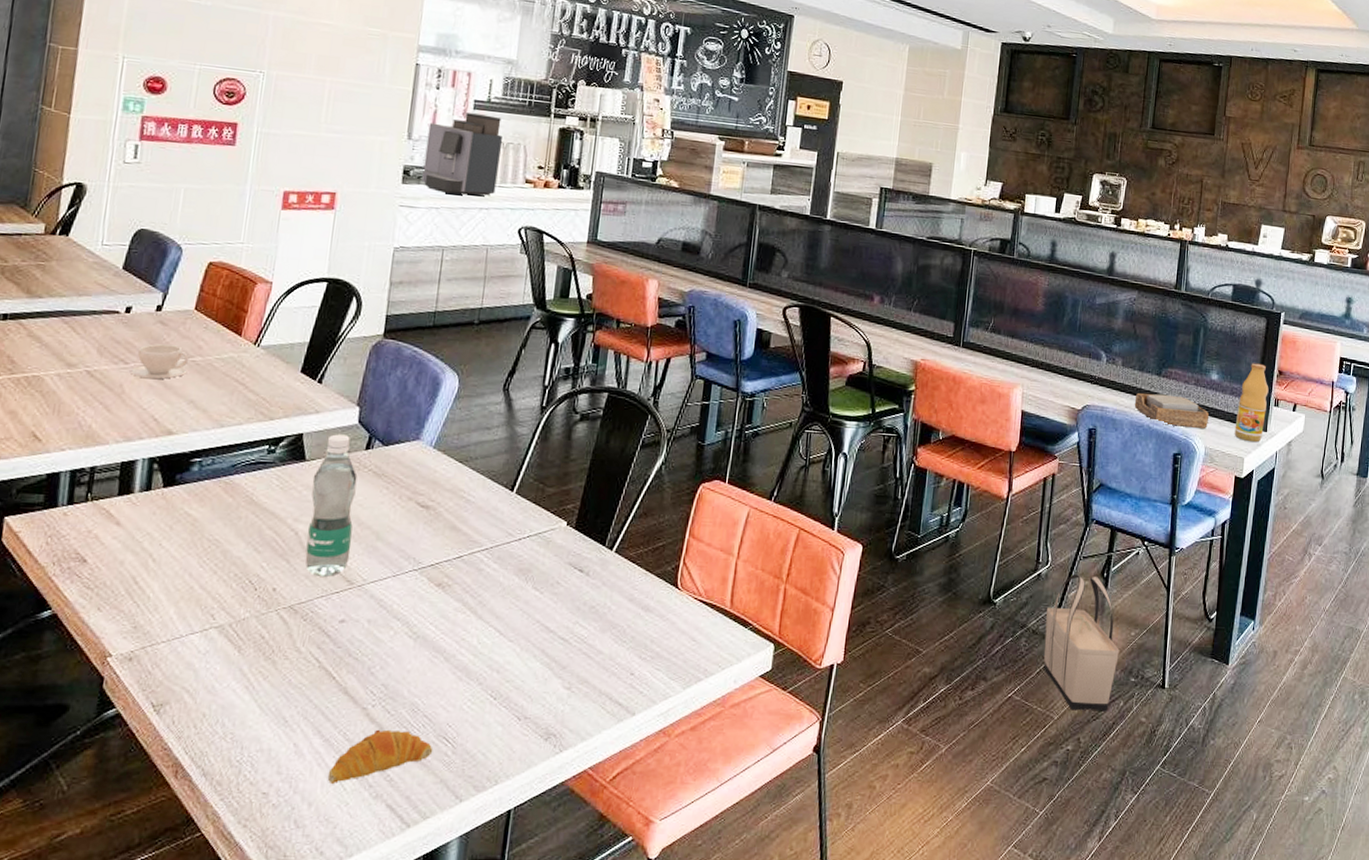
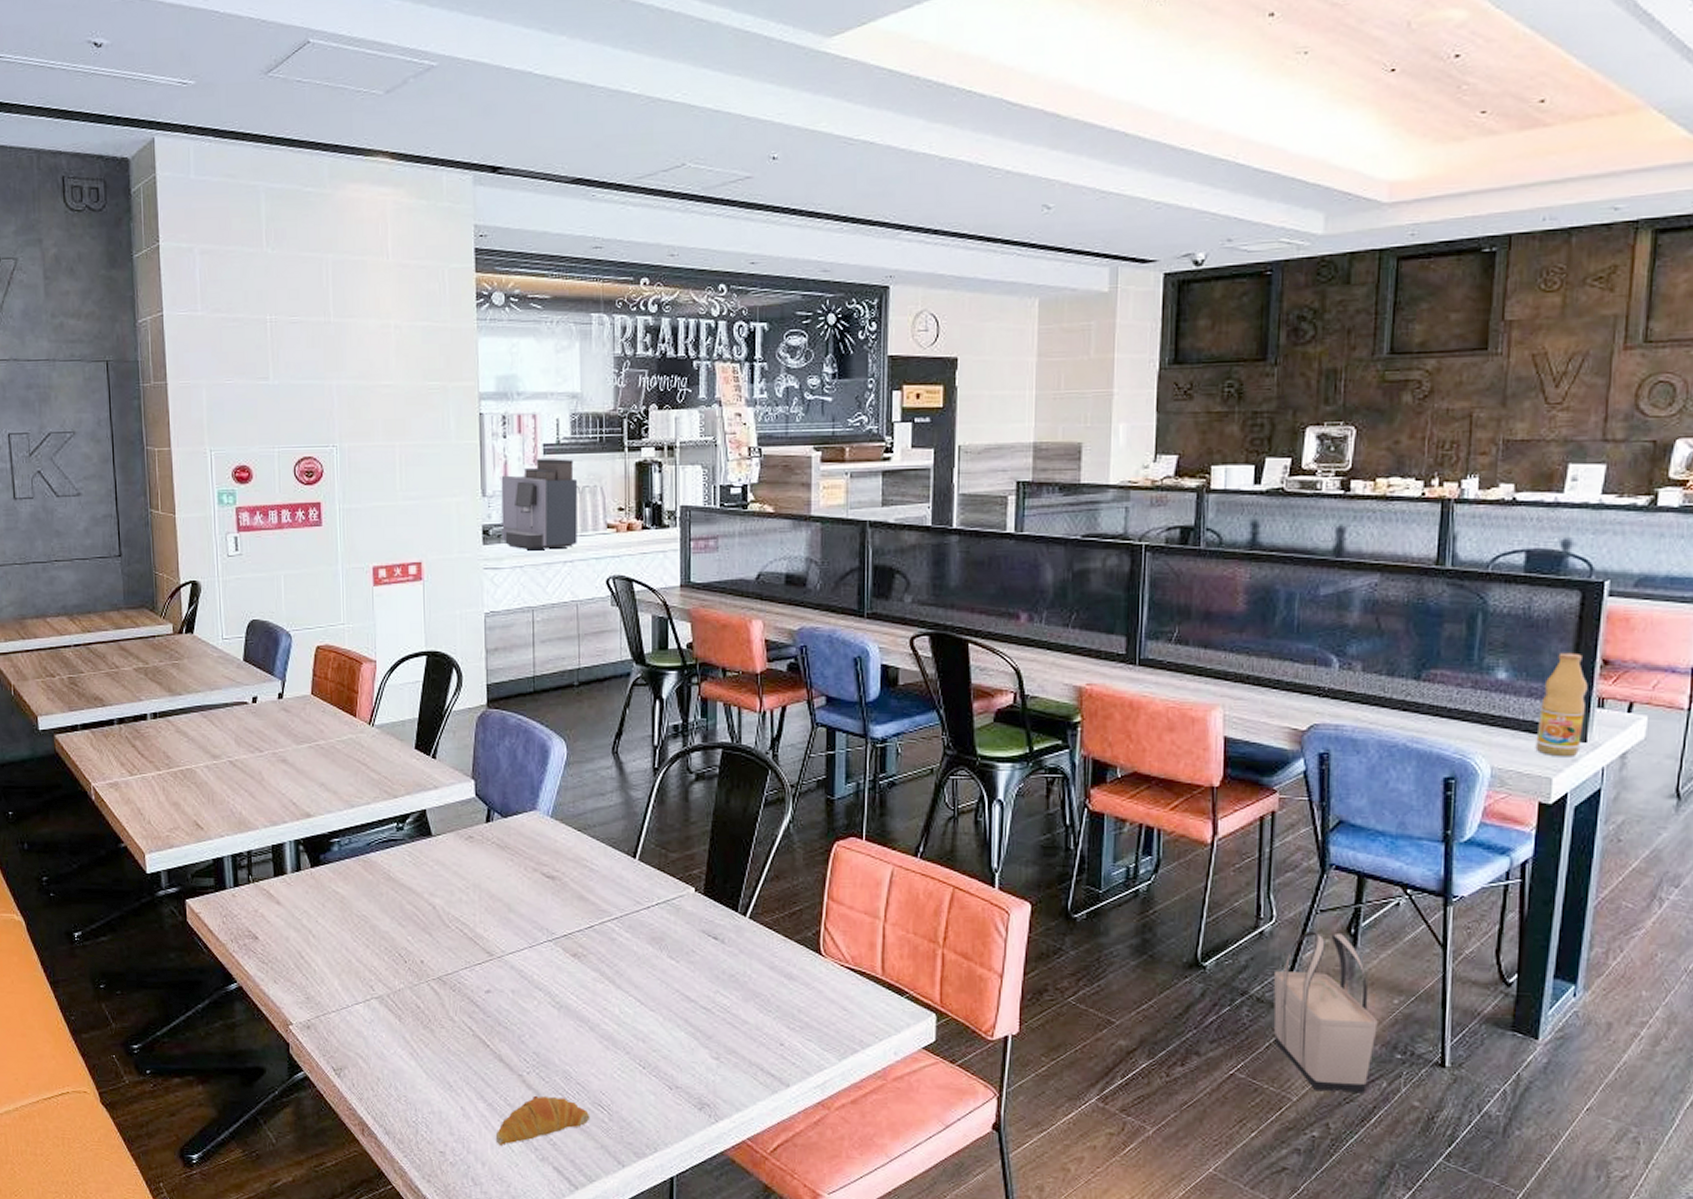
teacup: present [131,344,190,380] -> none [266,731,314,765]
bottle: present [305,434,358,577] -> none [441,808,486,949]
napkin holder: present [1134,393,1209,430] -> none [1382,703,1495,745]

